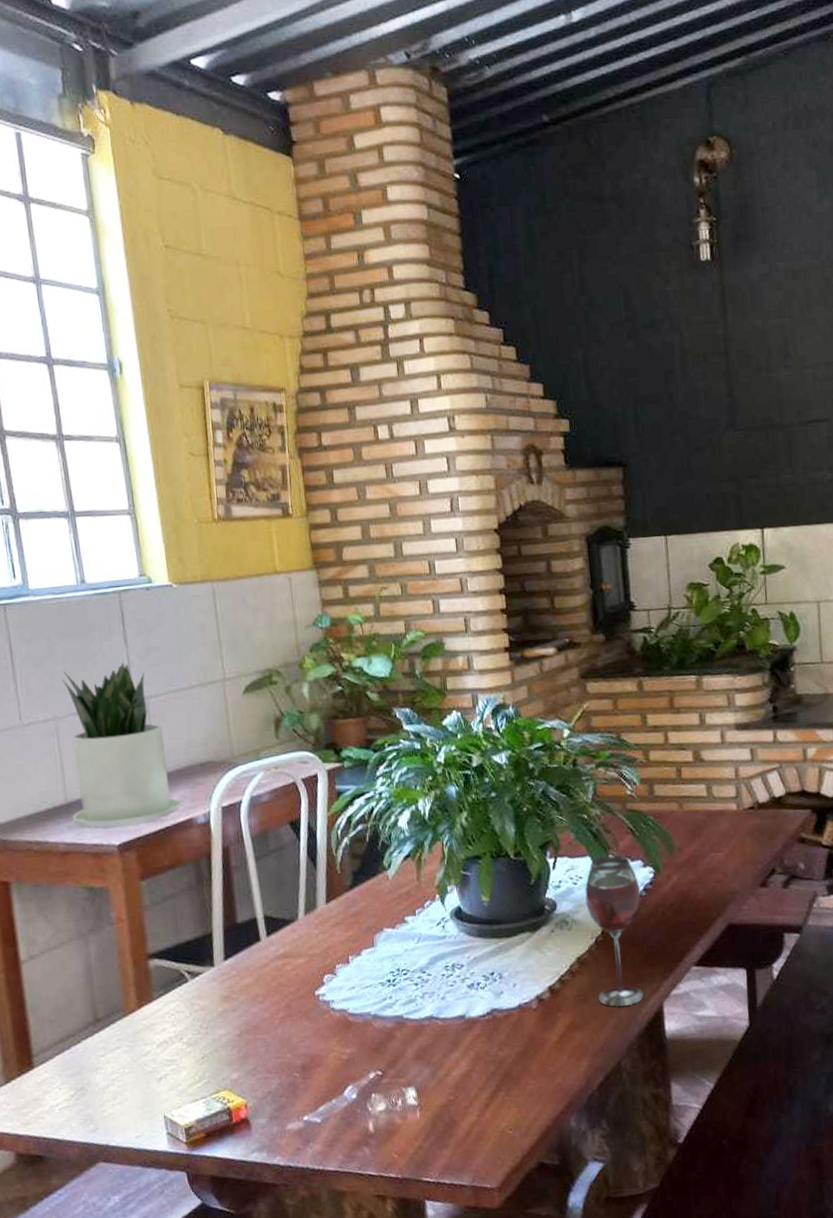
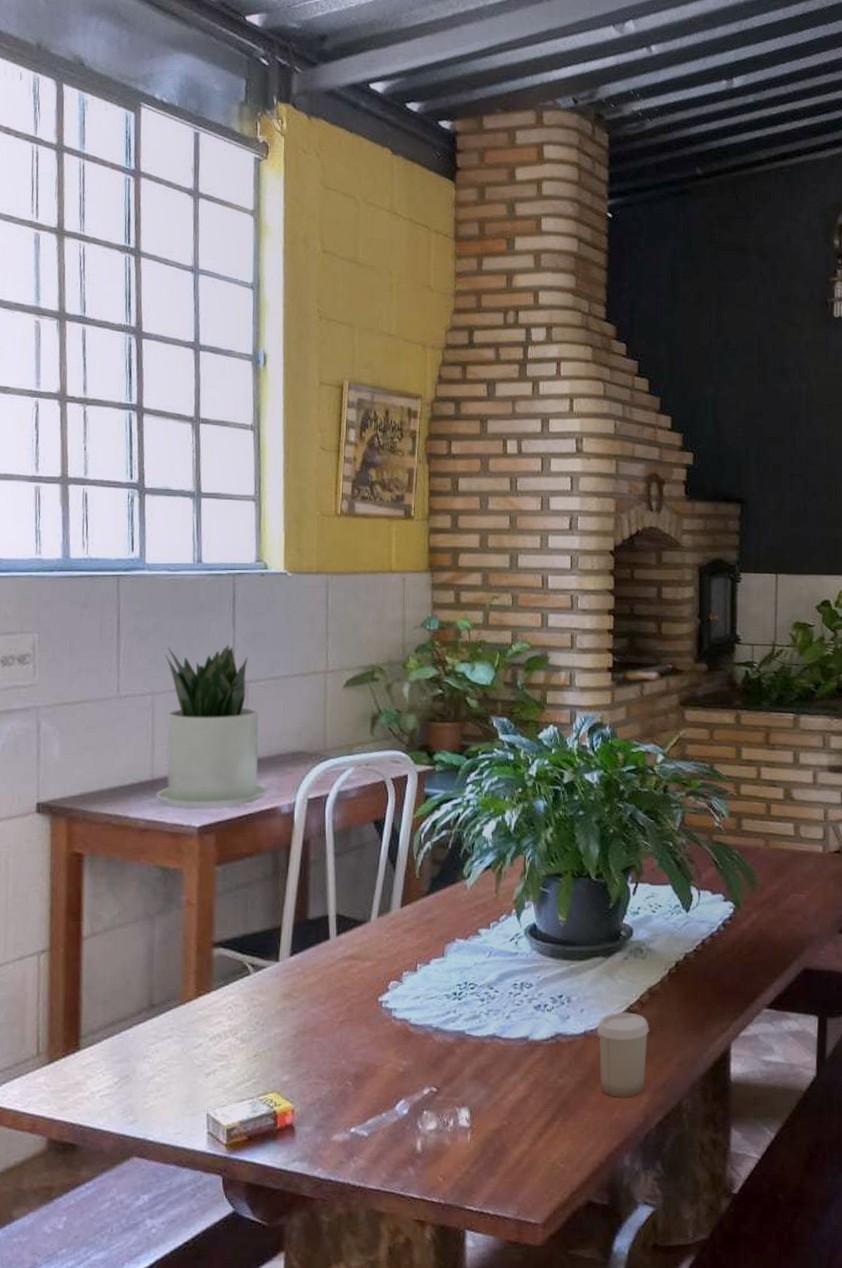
cup: none [531,982,583,1064] -> present [597,1011,649,1097]
wineglass: present [585,855,644,1007] -> none [663,886,719,1043]

